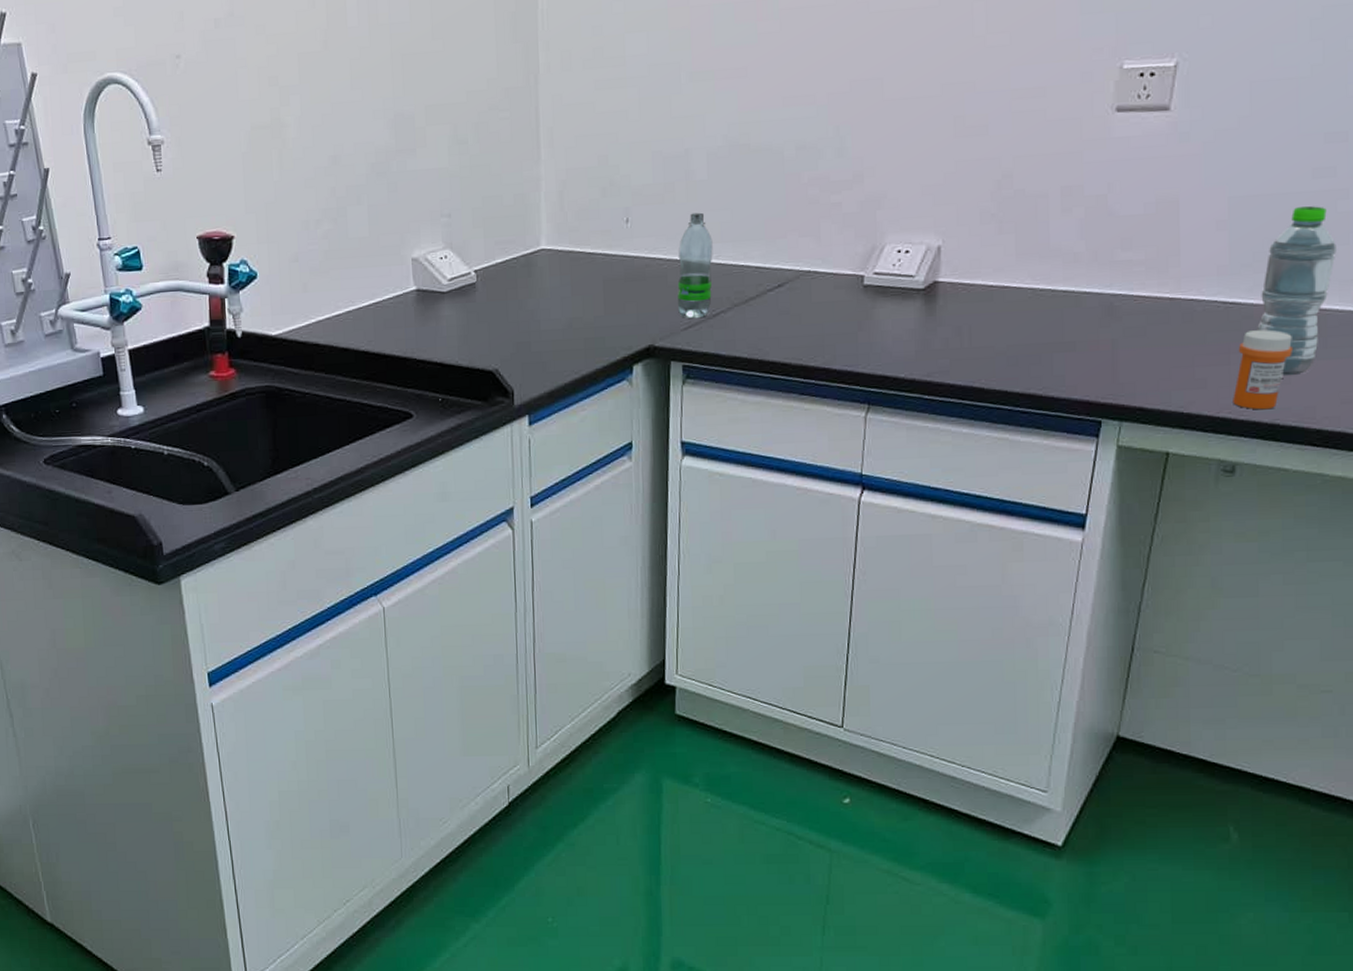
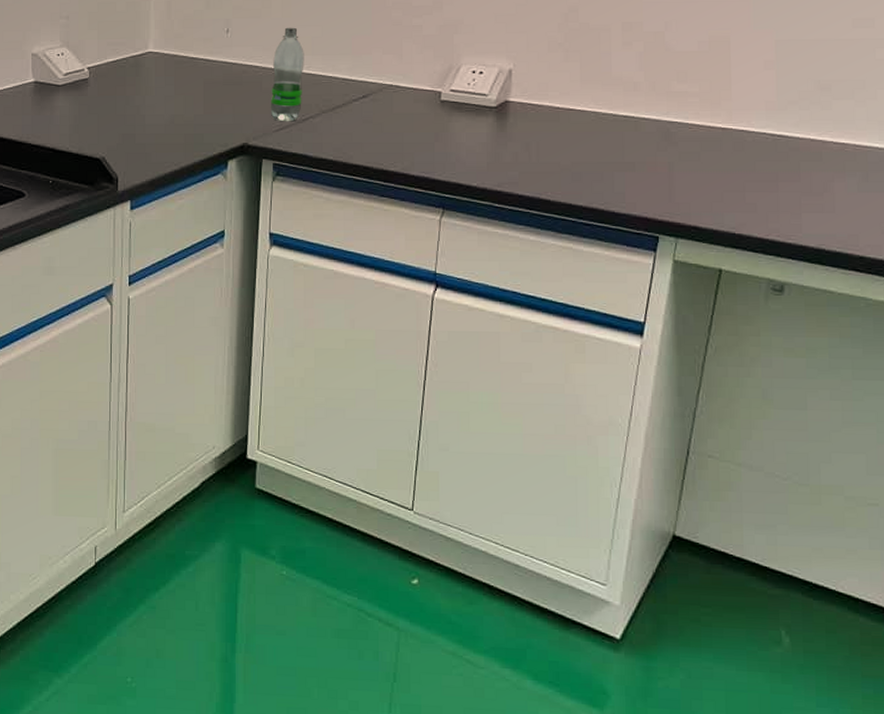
medicine bottle: present [1233,330,1292,410] -> none [781,162,836,235]
water bottle: present [1255,206,1336,375] -> none [802,53,876,204]

